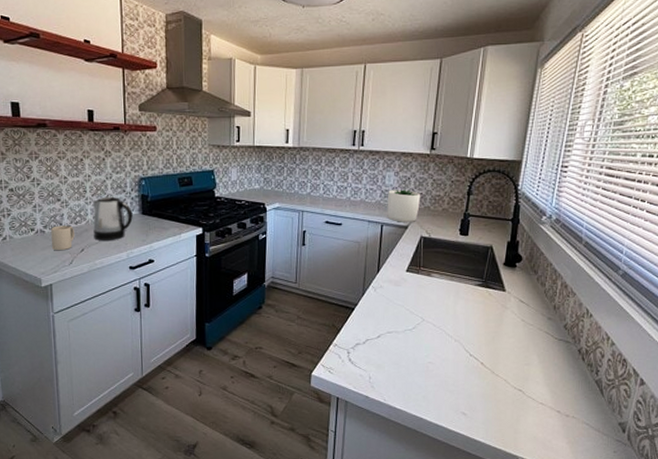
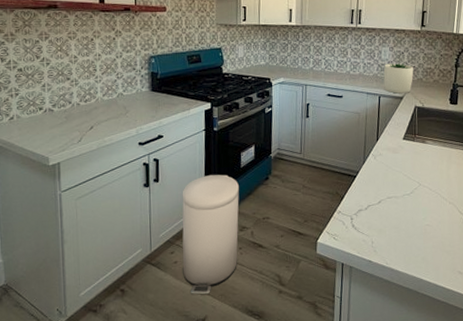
mug: present [51,225,75,251] -> none [60,103,84,129]
kettle: present [93,196,133,240] -> none [103,74,143,118]
pedal bin: none [173,301,231,421] -> present [182,174,239,295]

